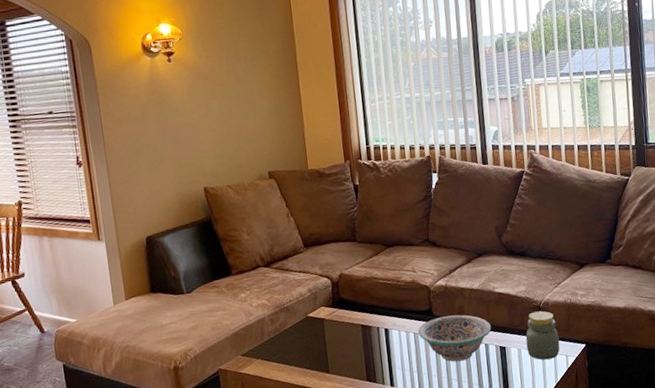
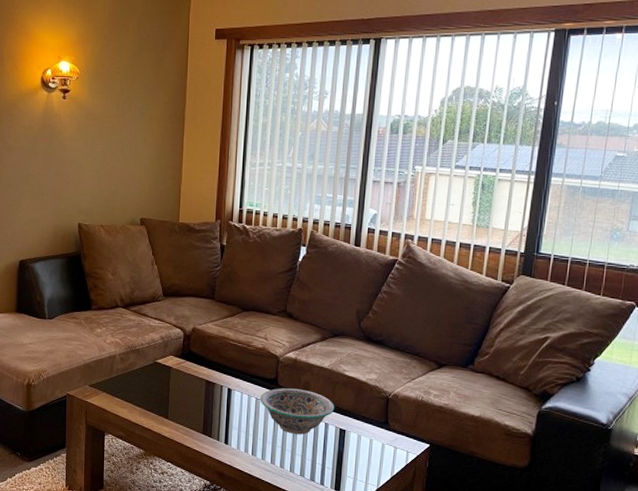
jar: present [525,311,560,360] -> none [367,402,403,452]

